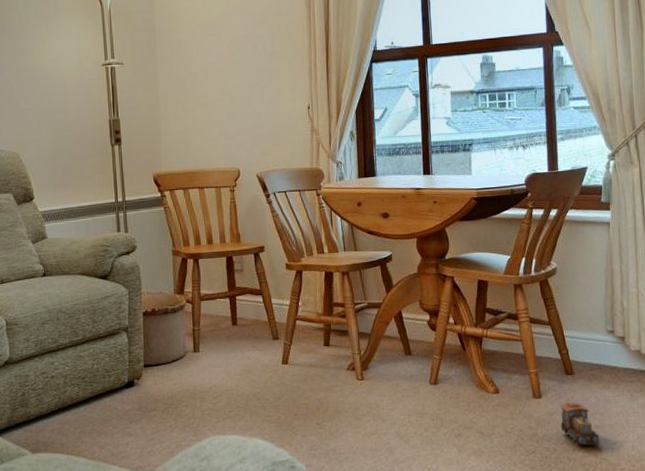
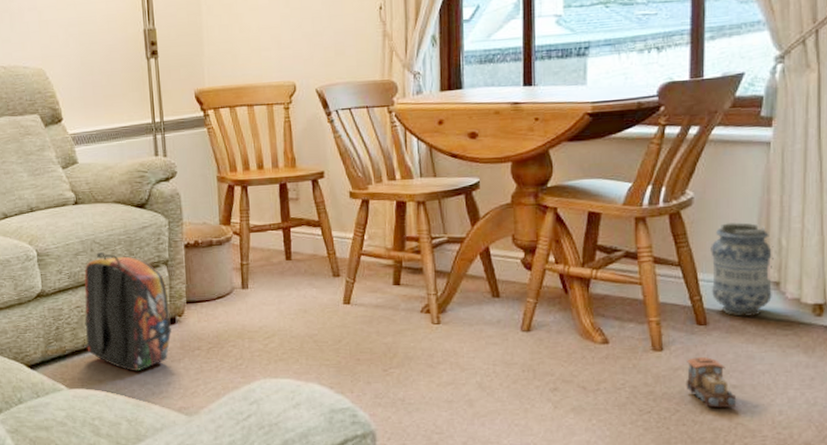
backpack: none [49,321,130,433] -> present [84,252,171,371]
vase: none [572,288,620,367] -> present [711,222,774,317]

